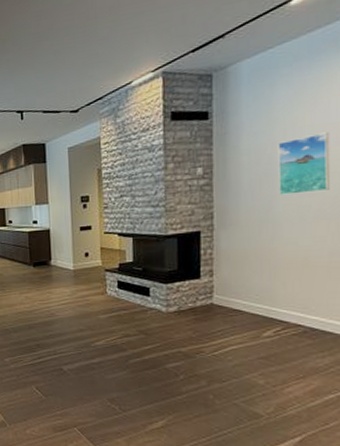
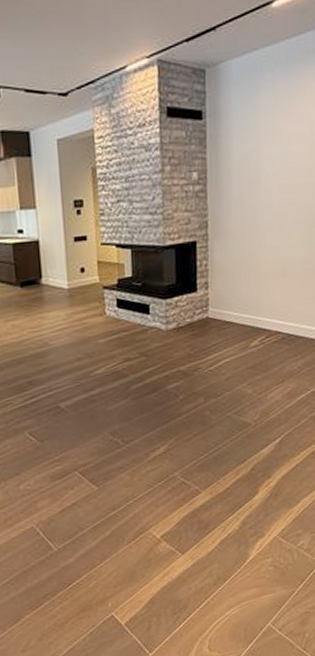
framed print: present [277,132,330,195] -> none [262,143,303,204]

